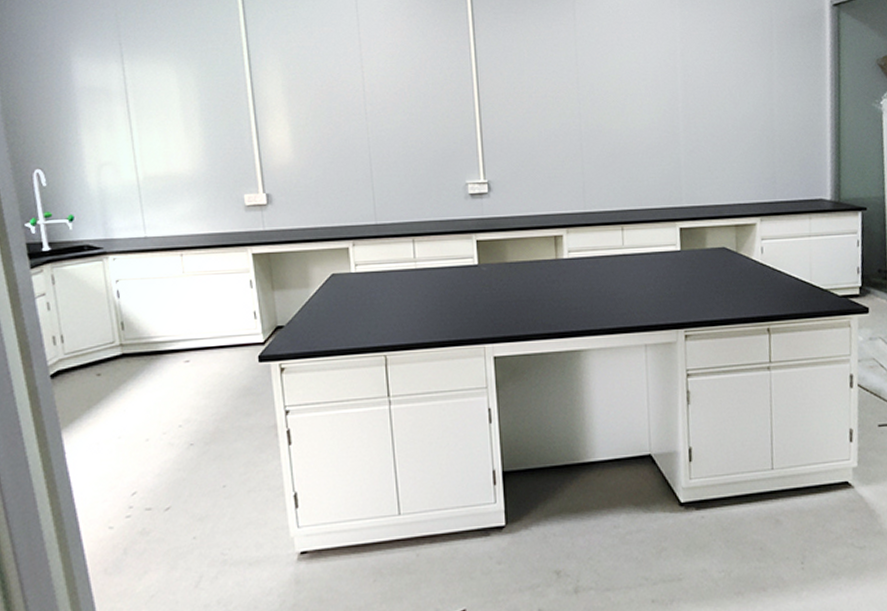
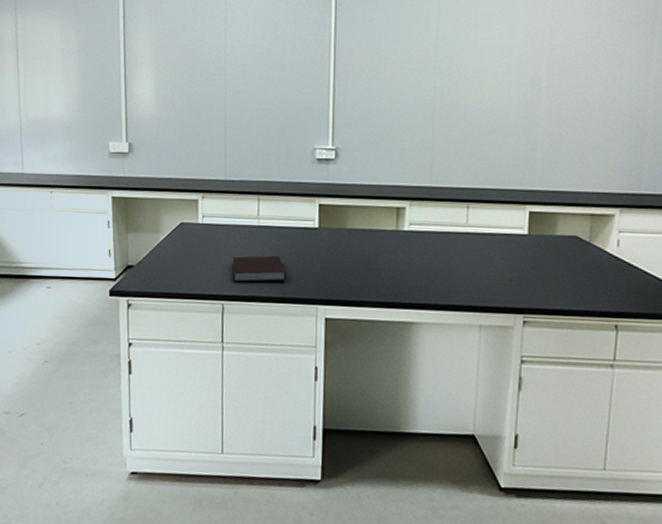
notebook: none [391,298,451,330] -> present [232,255,287,282]

